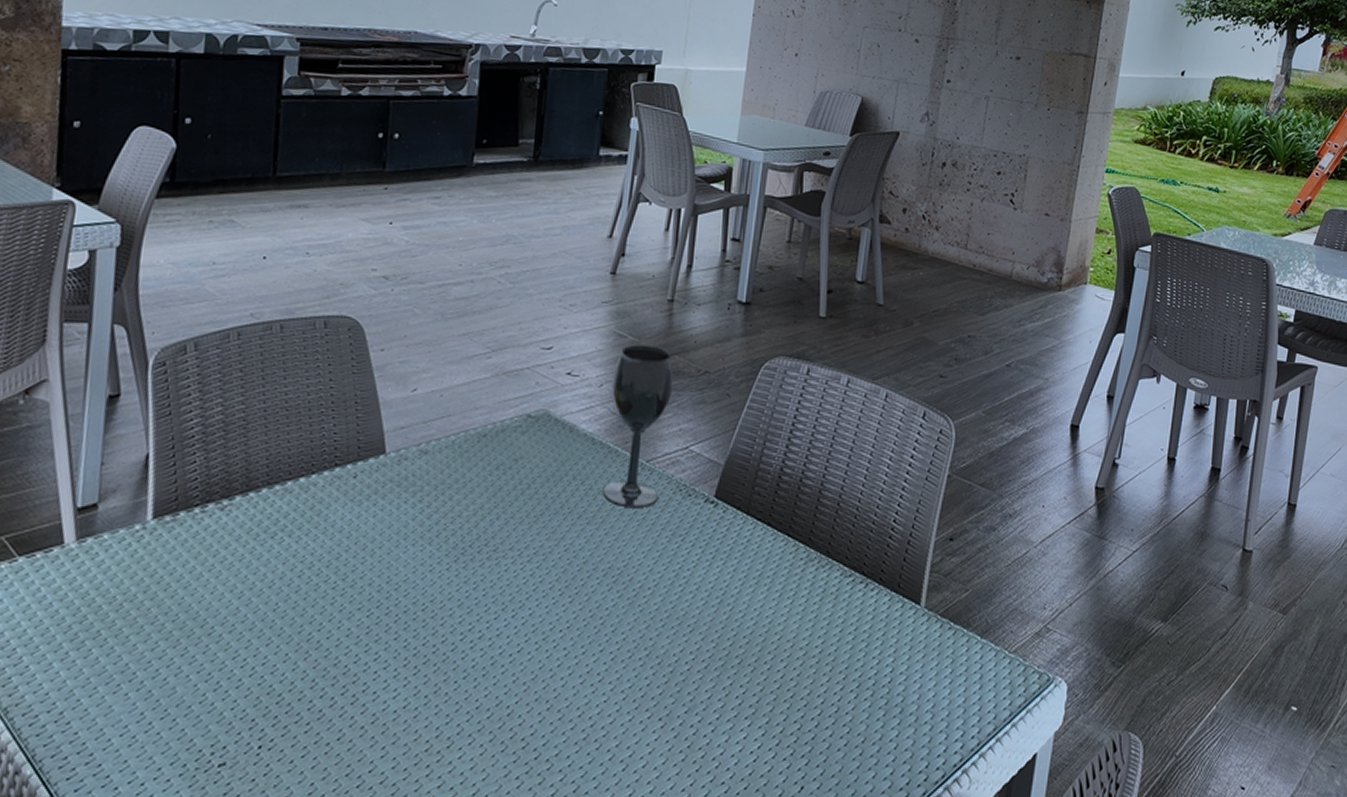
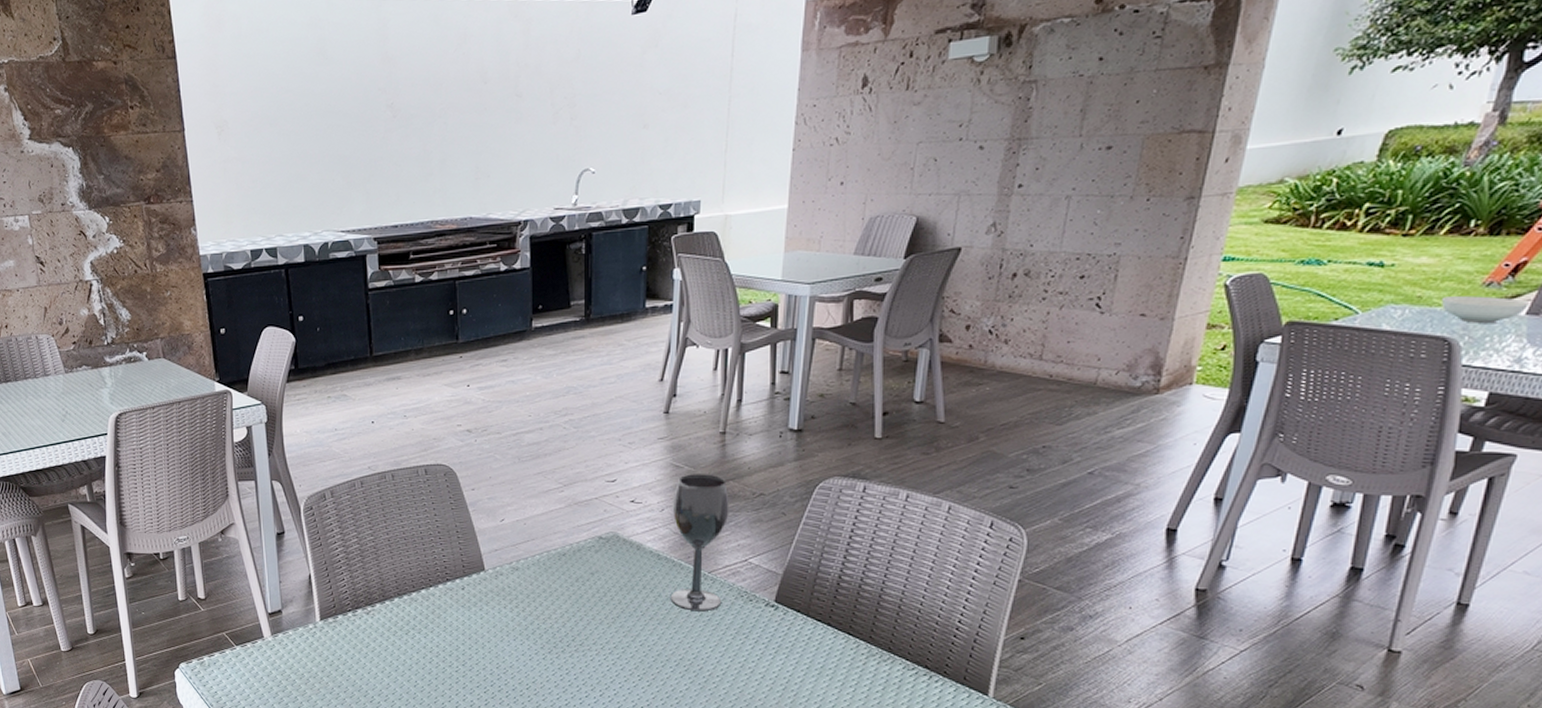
bowl: none [1258,223,1315,249] -> present [1440,296,1529,323]

